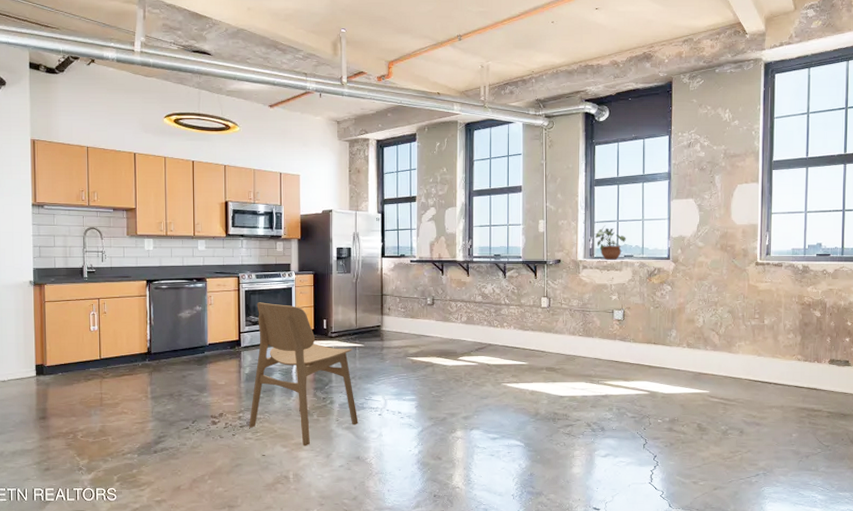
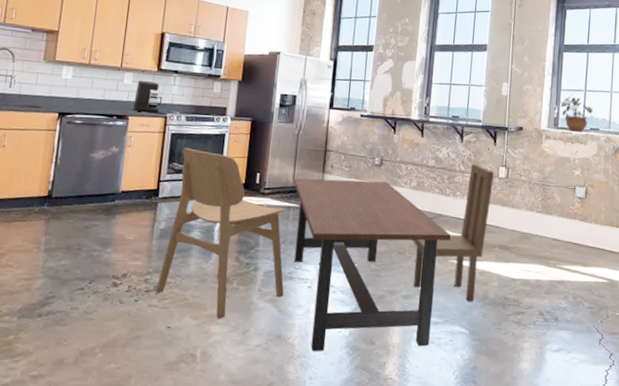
coffee maker: none [209,245,234,273] -> present [133,80,163,113]
dining table: none [356,318,501,468] -> present [293,178,451,351]
dining chair: none [467,297,537,419] -> present [413,164,494,302]

